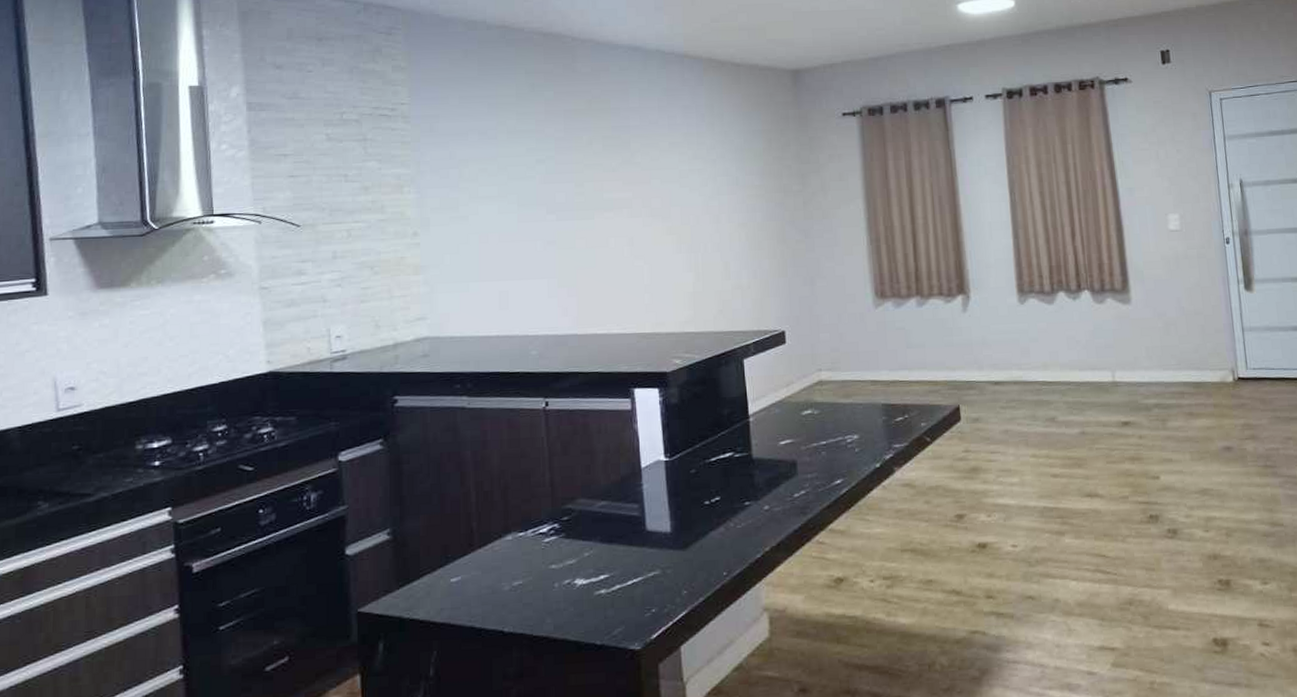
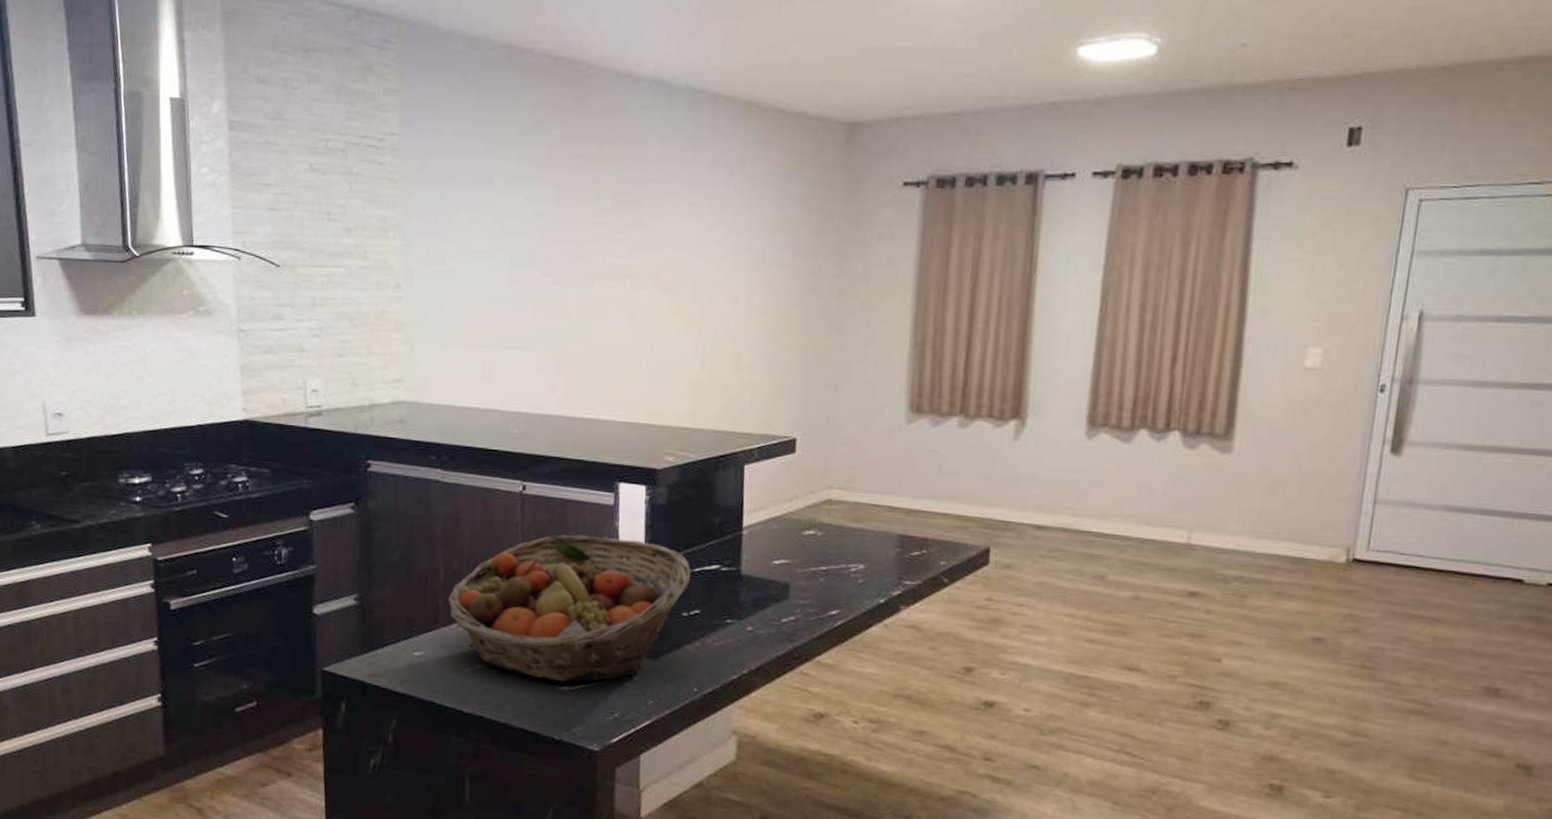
fruit basket: none [481,439,708,587] -> present [447,534,691,682]

